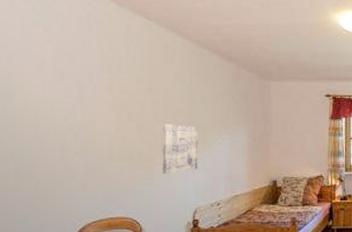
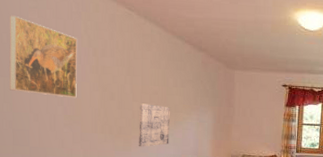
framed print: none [10,31,90,122] -> present [9,15,78,99]

